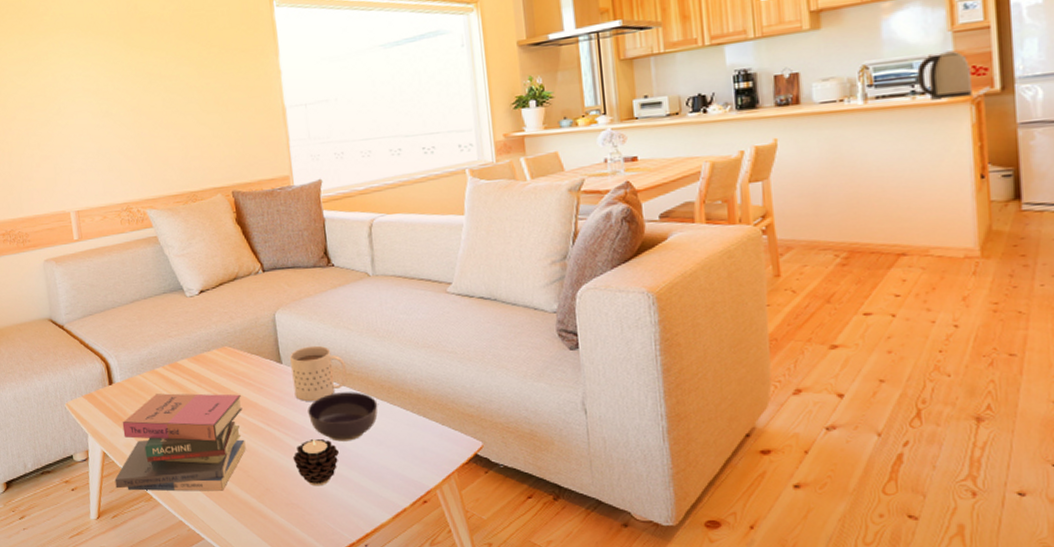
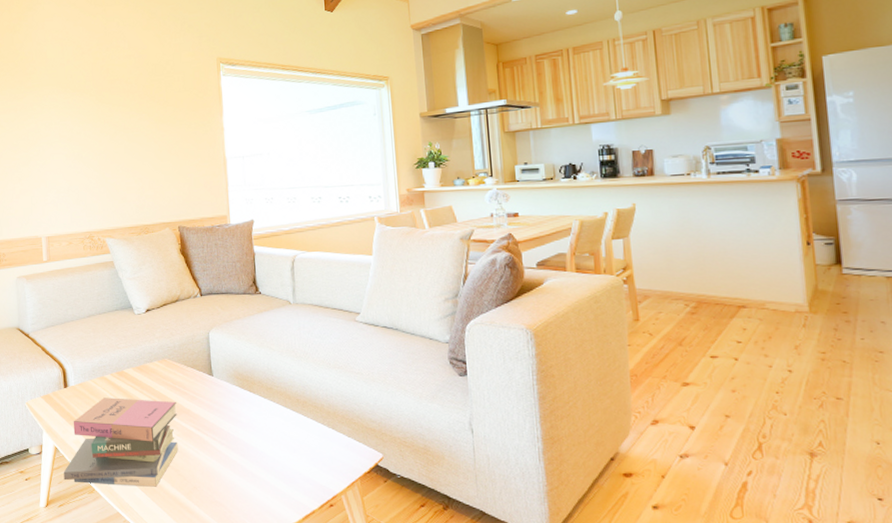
mug: present [290,345,348,402] -> none [220,362,268,411]
candle: present [292,439,339,487] -> none [218,445,258,487]
bowl: present [308,392,378,442] -> none [233,404,294,448]
kettle: present [917,51,974,100] -> none [751,137,799,178]

